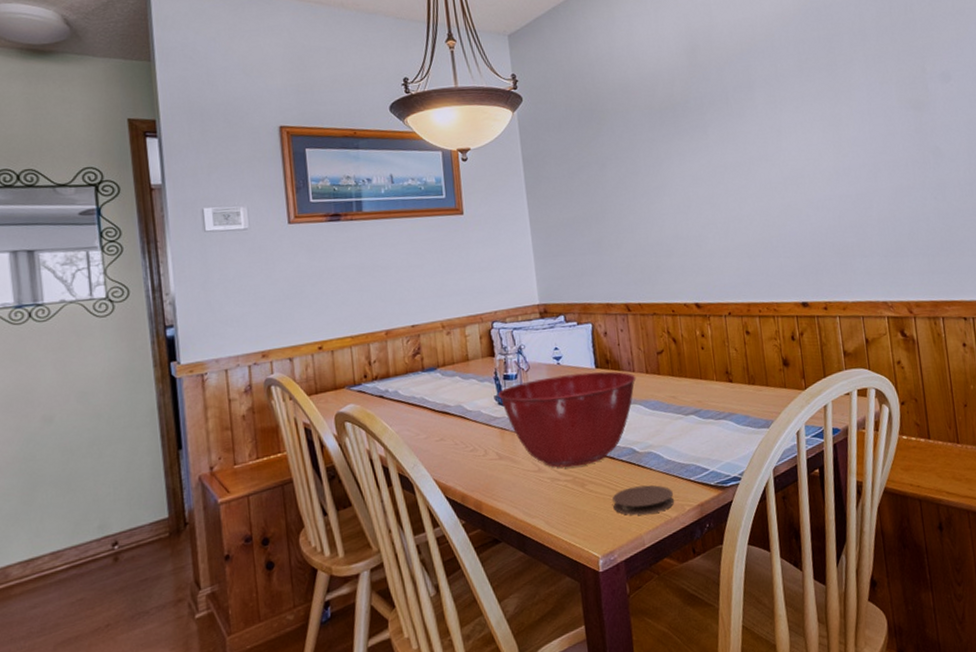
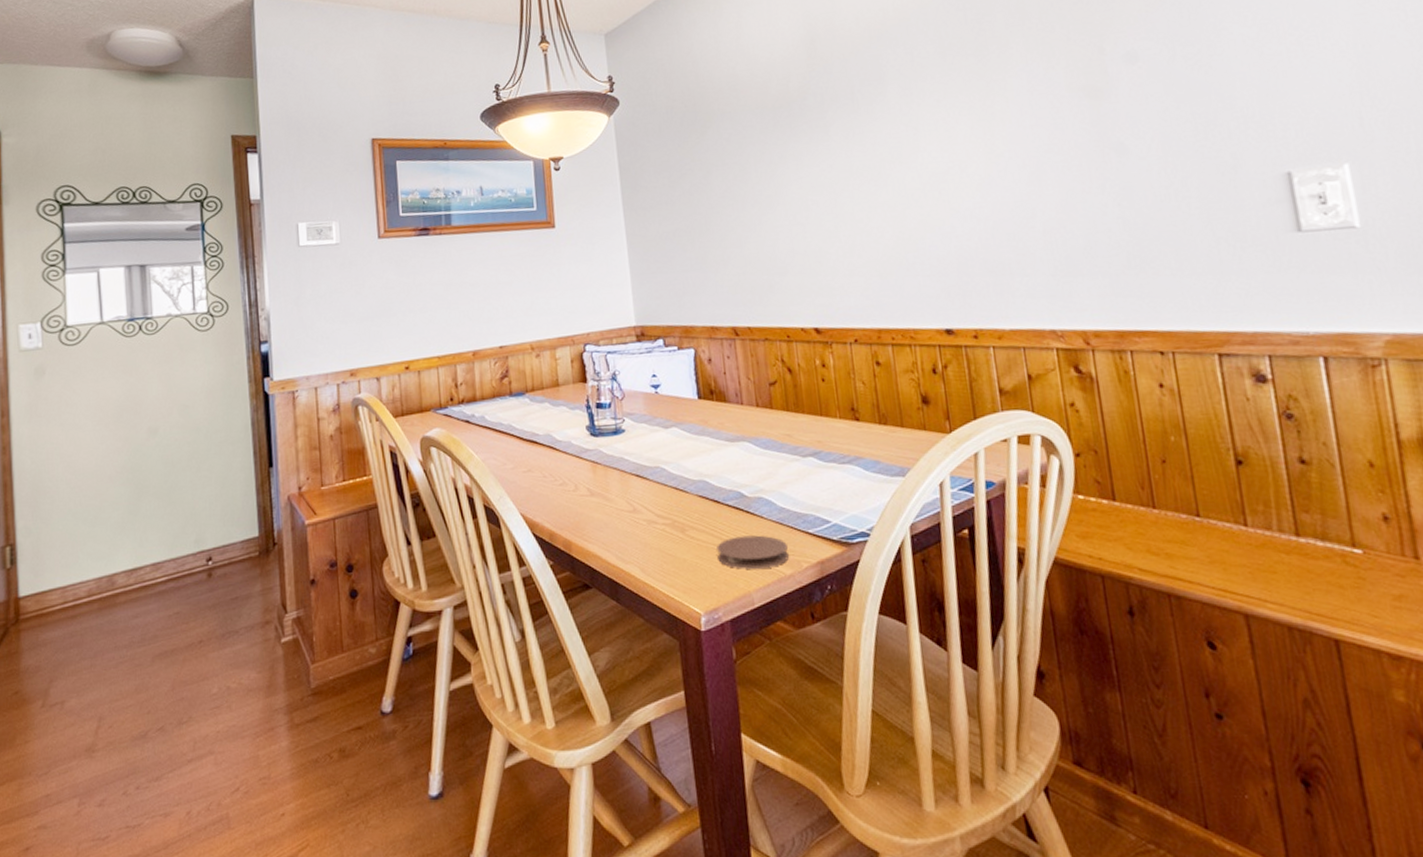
mixing bowl: present [497,371,636,468] -> none [589,403,745,510]

